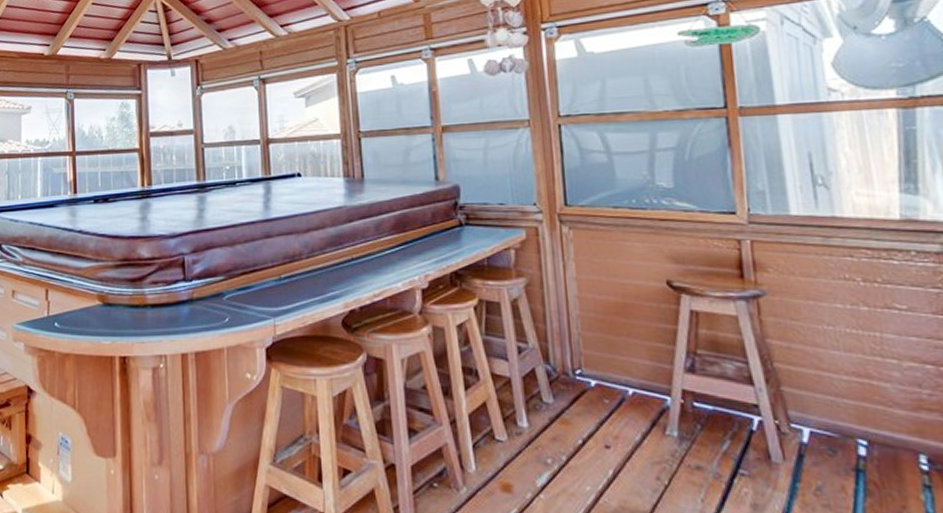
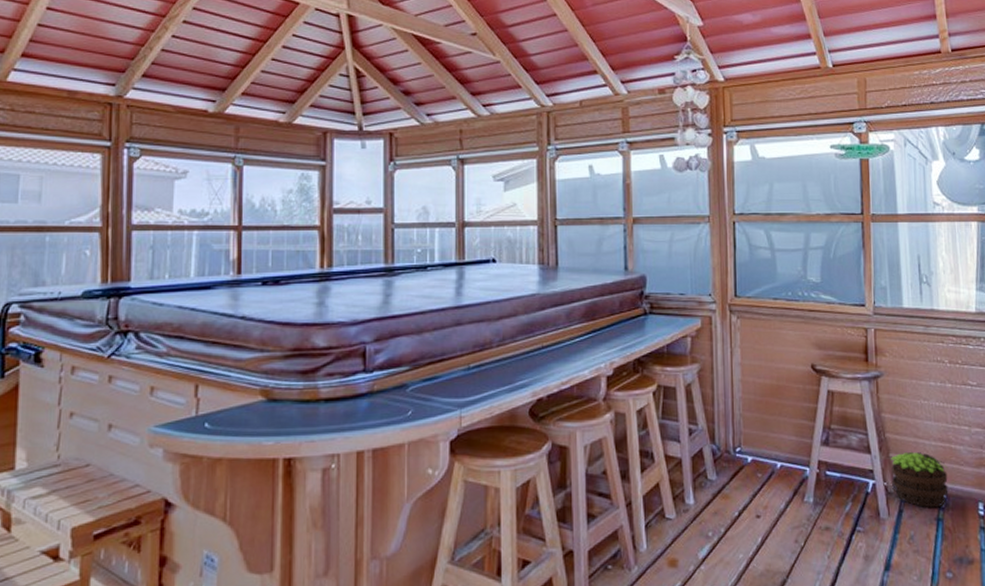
potted plant: none [783,386,872,456] -> present [891,451,949,508]

